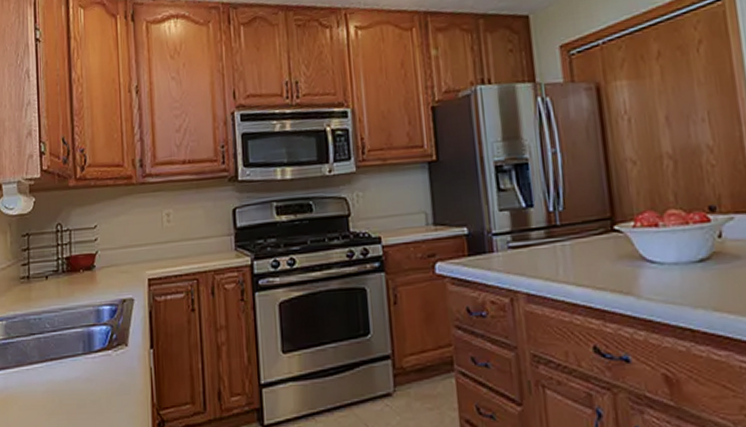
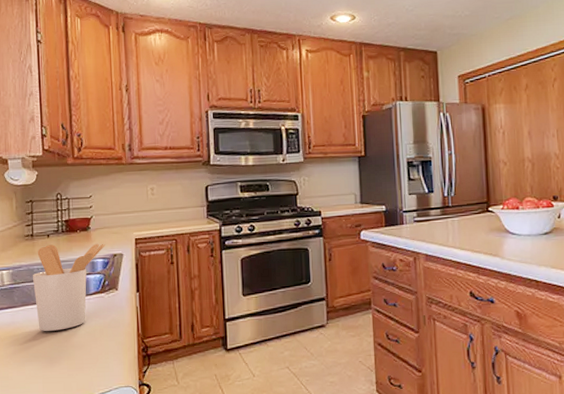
utensil holder: none [29,285,113,399] -> present [33,243,105,331]

